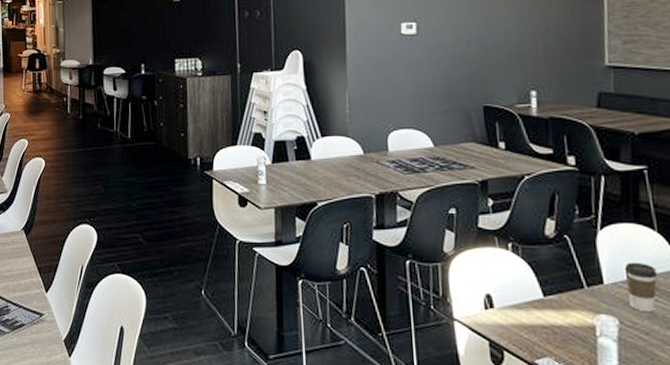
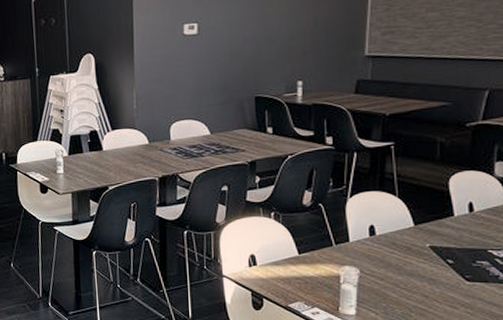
coffee cup: present [626,262,658,313] -> none [369,222,395,263]

